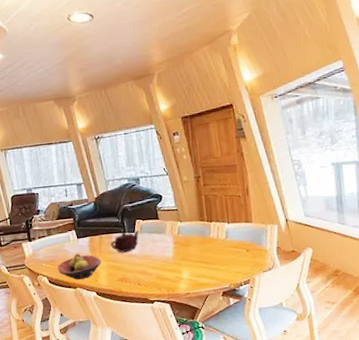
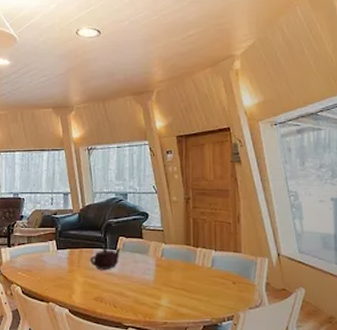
fruit bowl: present [57,253,101,280] -> none [33,265,78,293]

